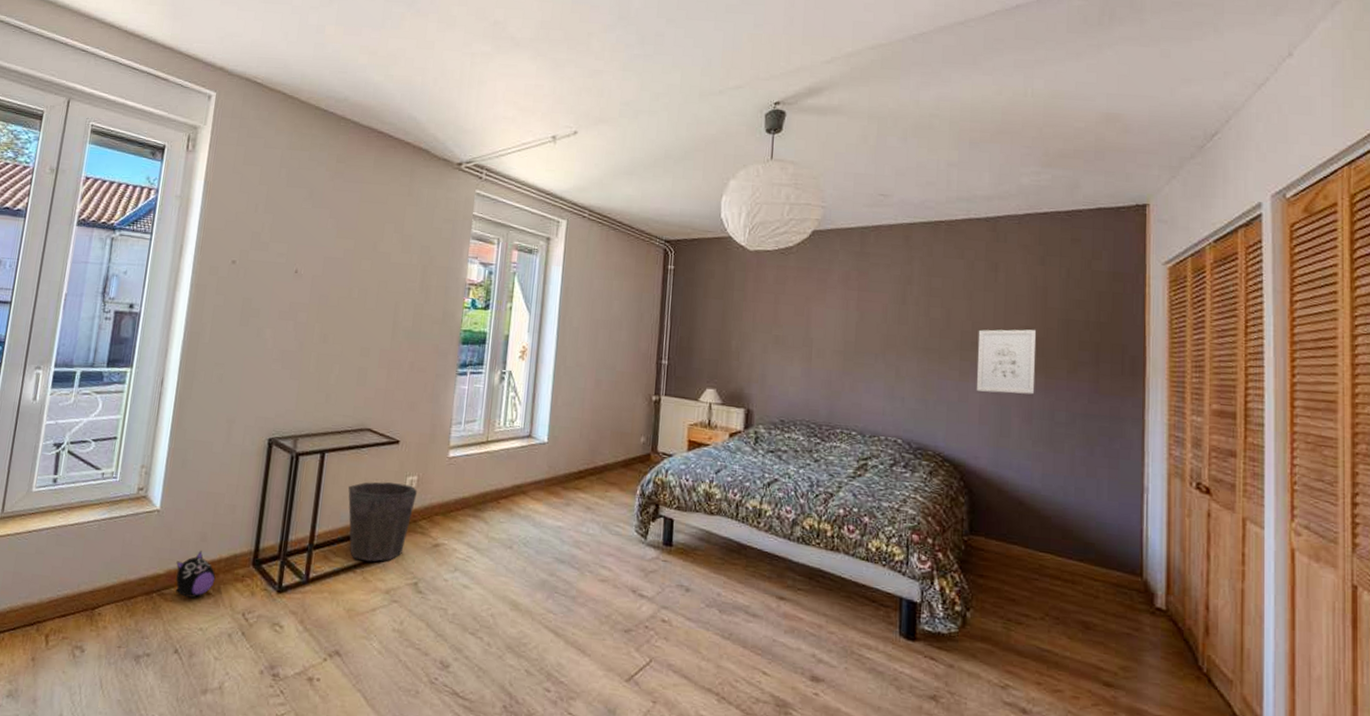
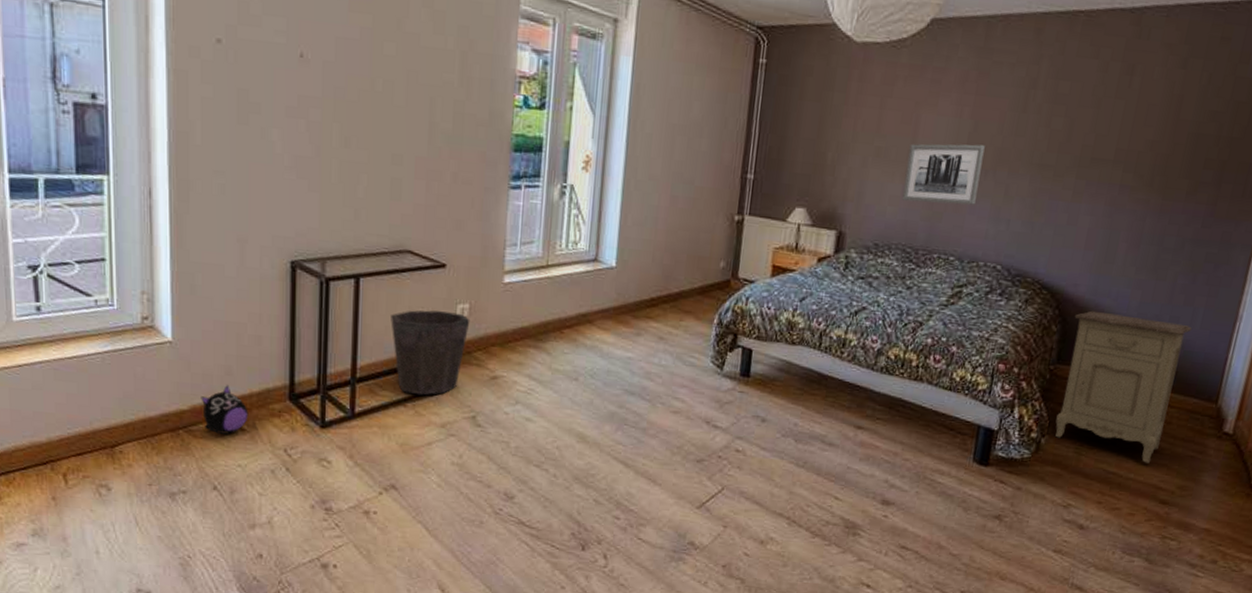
wall art: none [801,332,872,385] -> present [901,143,985,205]
wall art: present [976,329,1036,395] -> none [1088,143,1162,218]
nightstand: none [978,482,1100,641] -> present [1055,310,1193,464]

